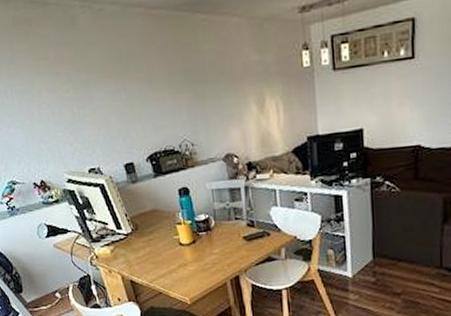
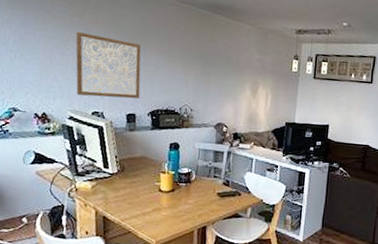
wall art: none [45,76,133,153] -> present [75,31,141,99]

